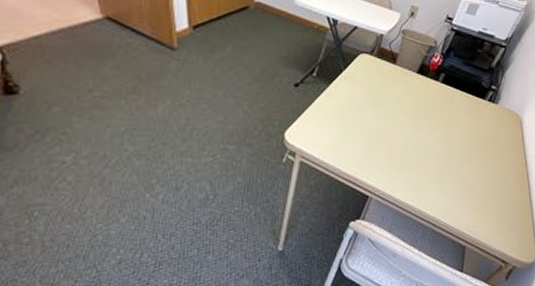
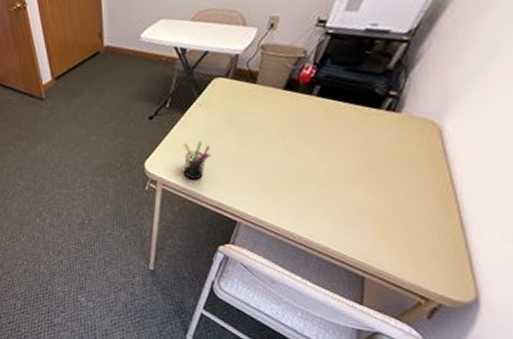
pen holder: none [323,114,351,154] -> present [183,141,212,180]

